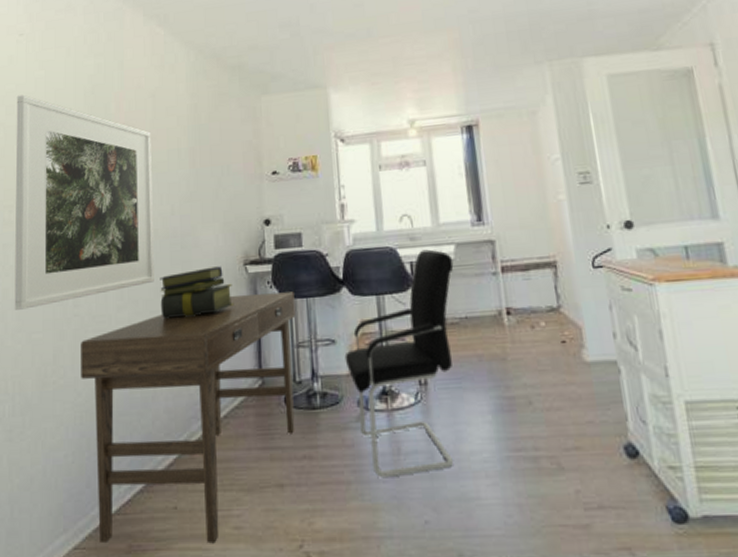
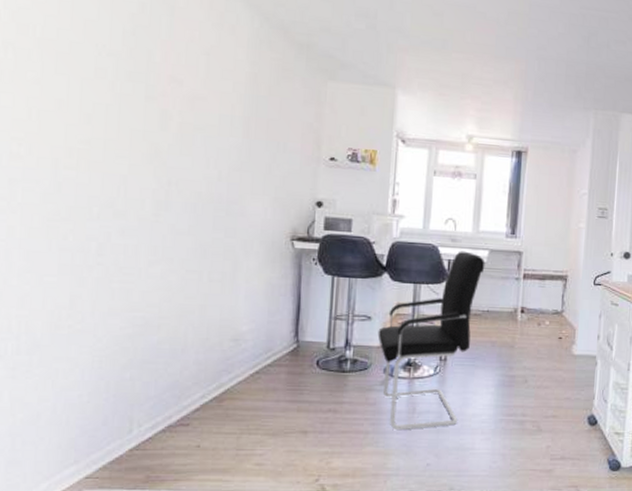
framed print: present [14,94,154,310] -> none [22,14,202,251]
desk: present [81,291,296,542] -> none [102,266,338,475]
stack of books: present [160,266,234,319] -> none [198,237,277,281]

